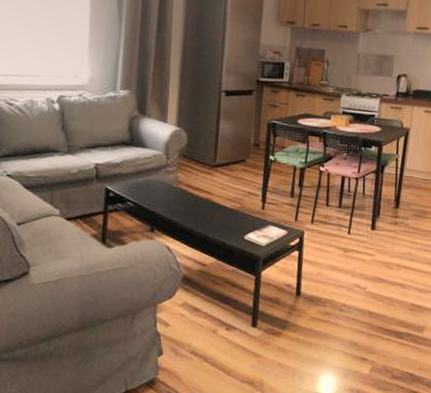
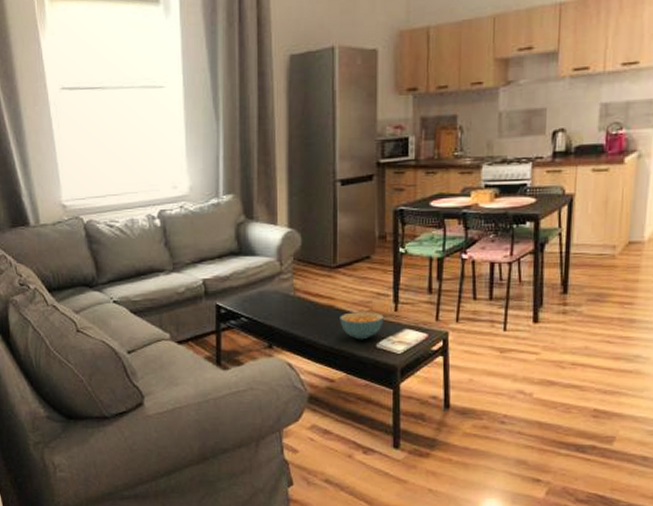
cereal bowl: none [215,206,253,232] -> present [340,312,384,340]

